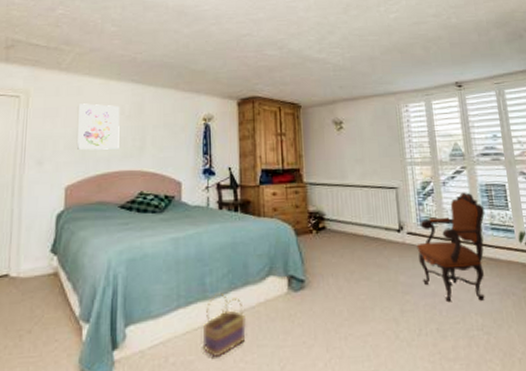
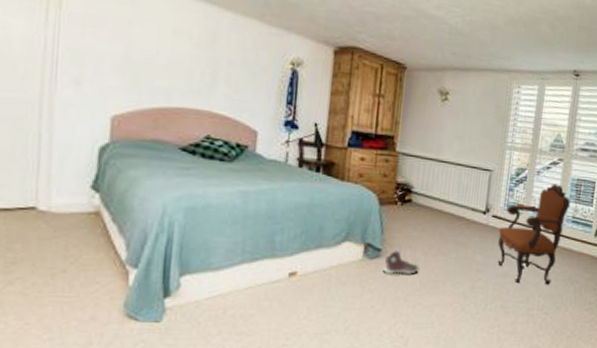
wall art: present [77,103,120,150] -> none [129,16,187,82]
basket: present [202,294,246,358] -> none [265,253,315,314]
sneaker: none [309,280,344,305] -> present [383,251,419,274]

